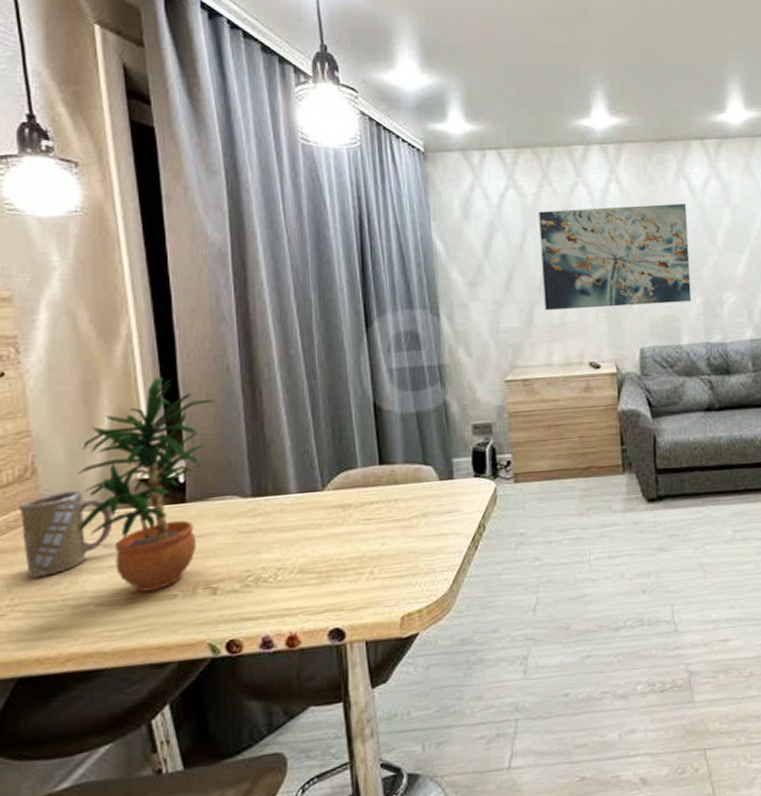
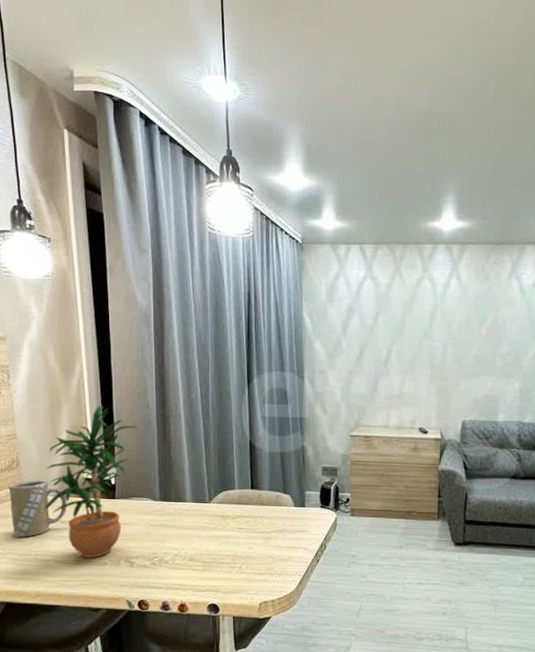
wall art: present [539,203,692,311] -> none [387,299,516,386]

